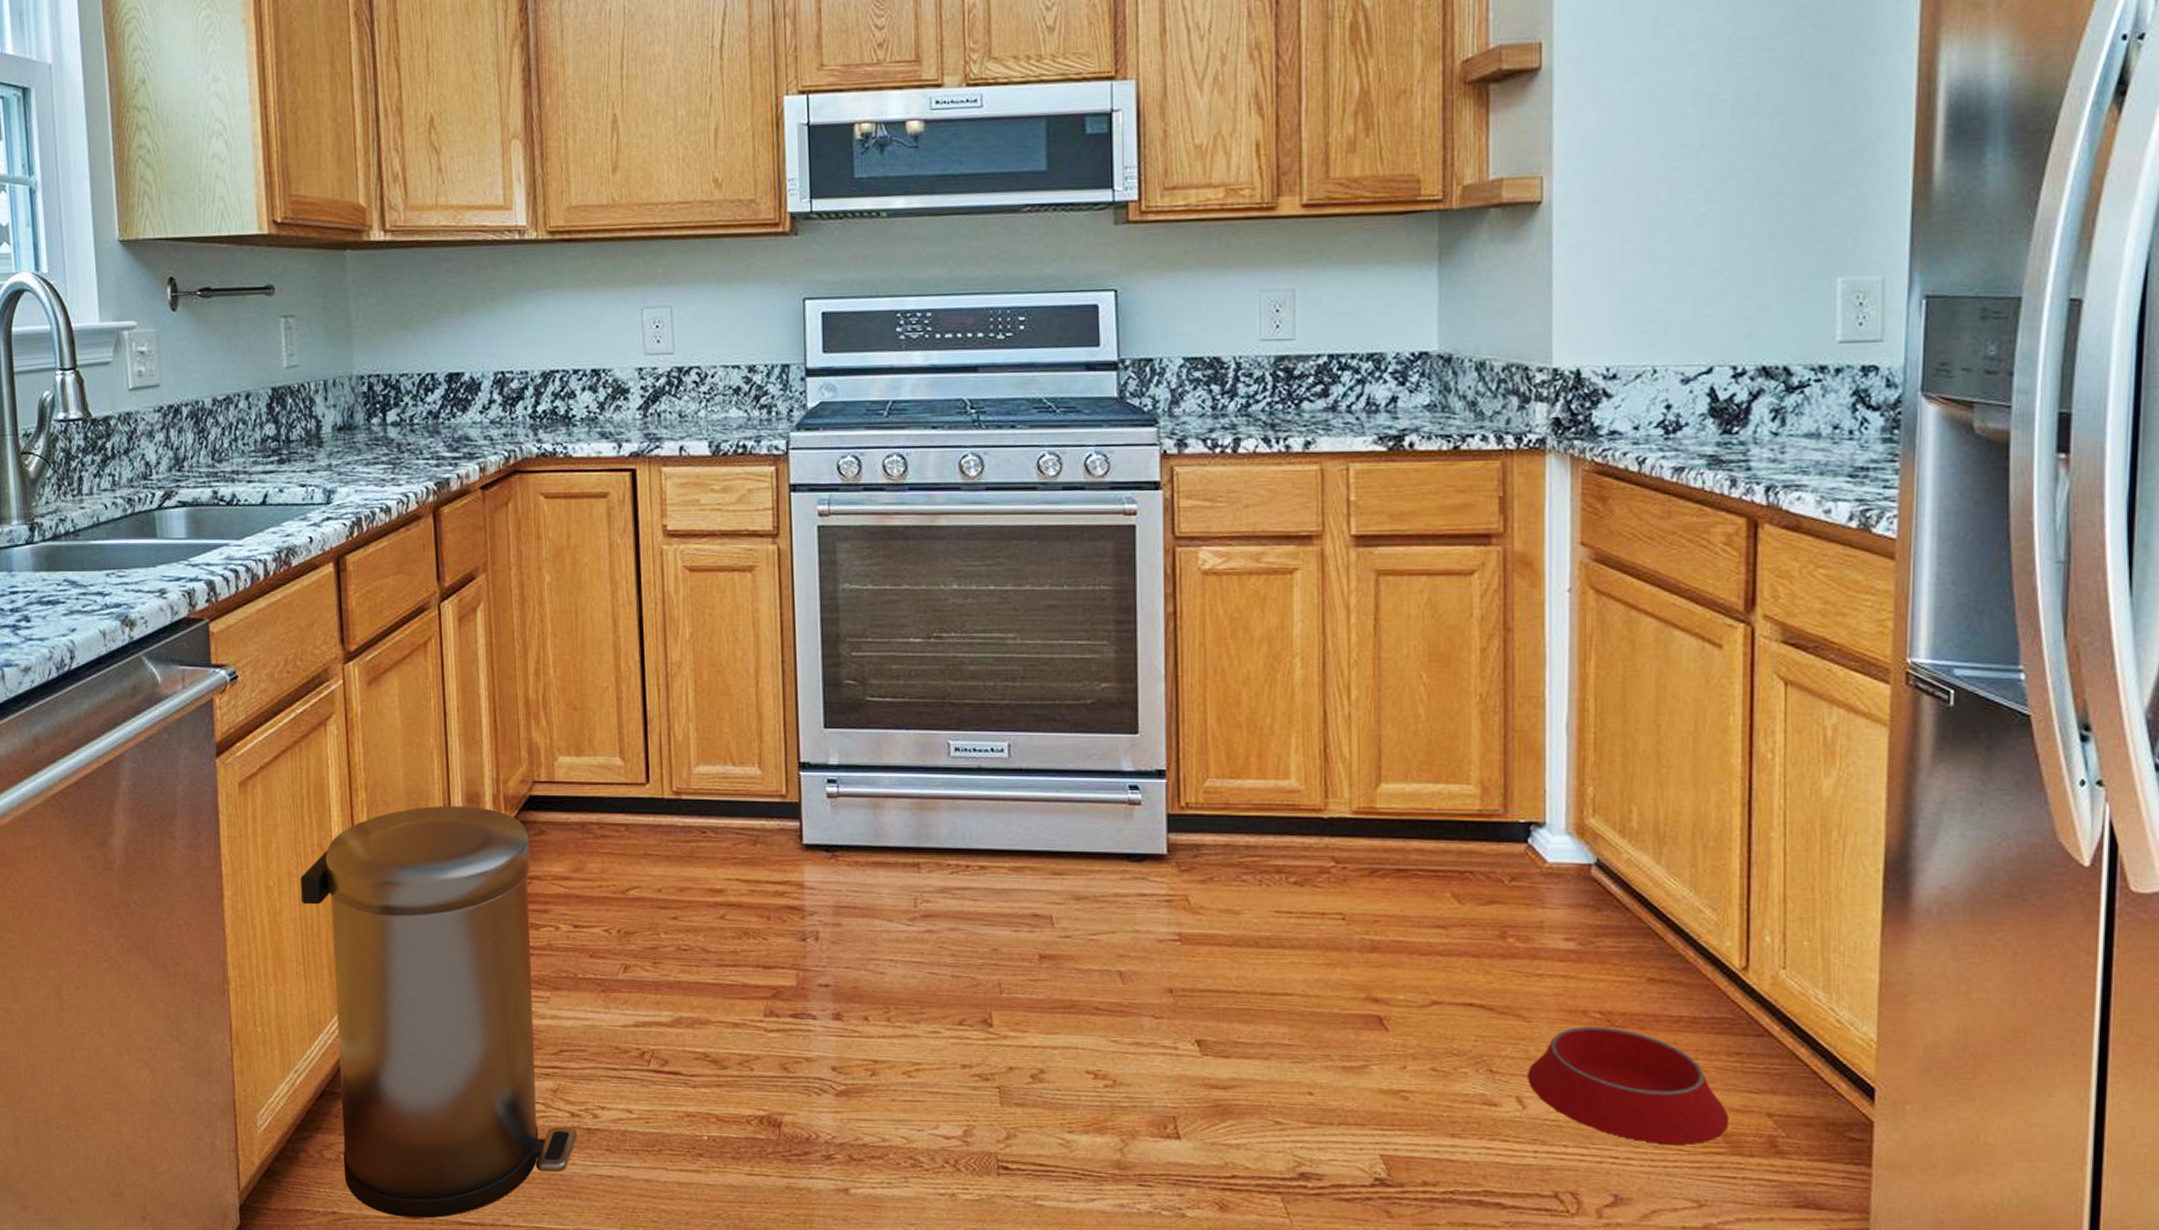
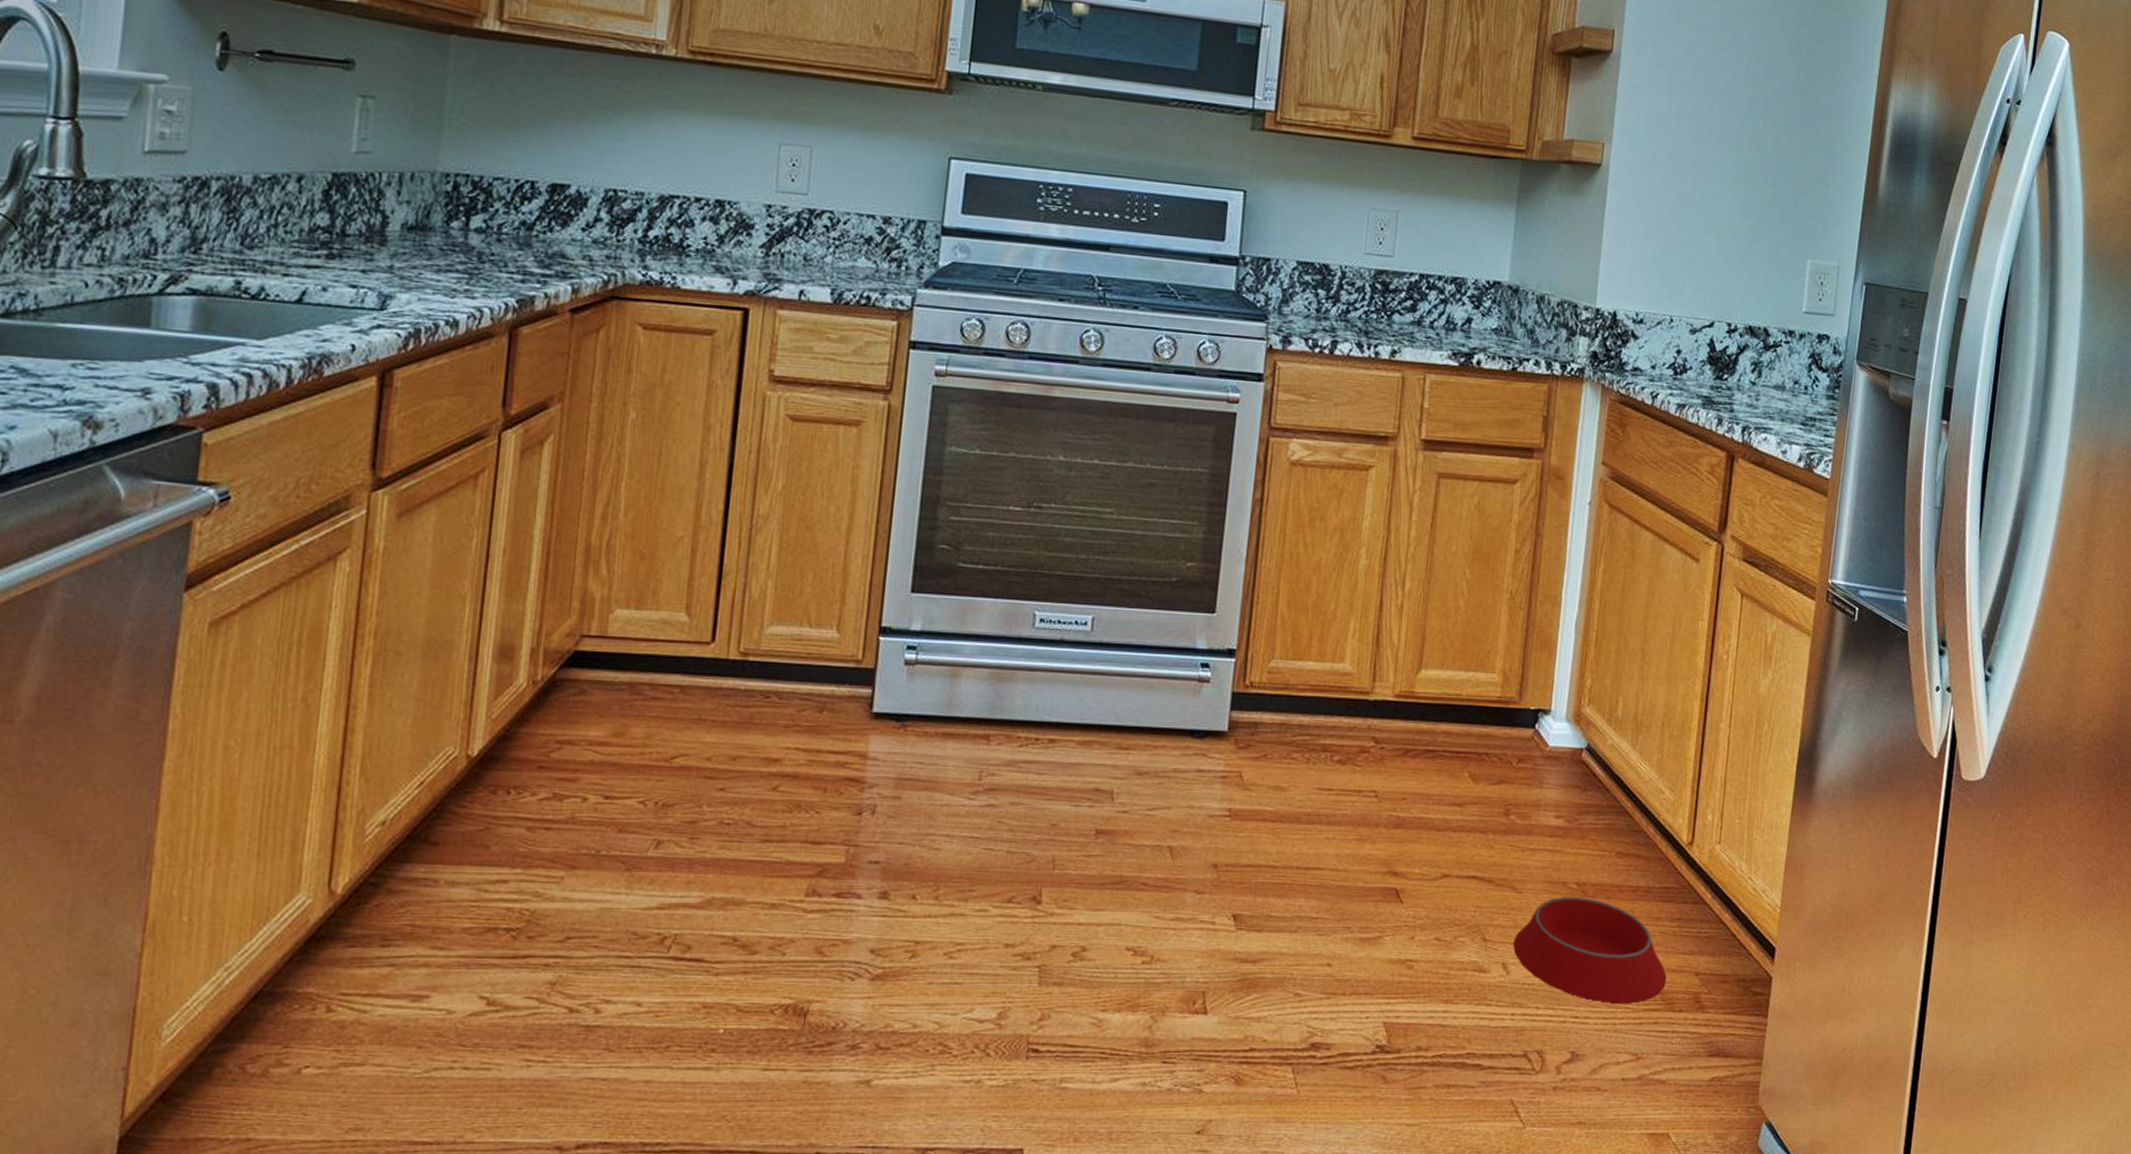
pedal bin: present [300,806,578,1219] -> none [269,658,574,1140]

